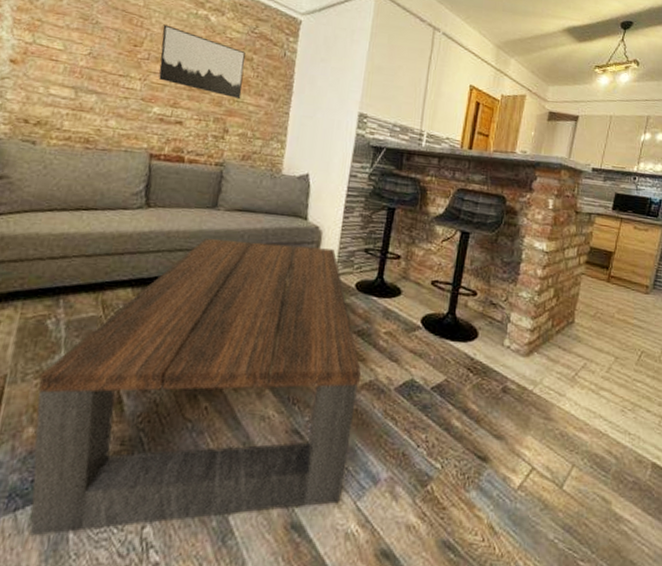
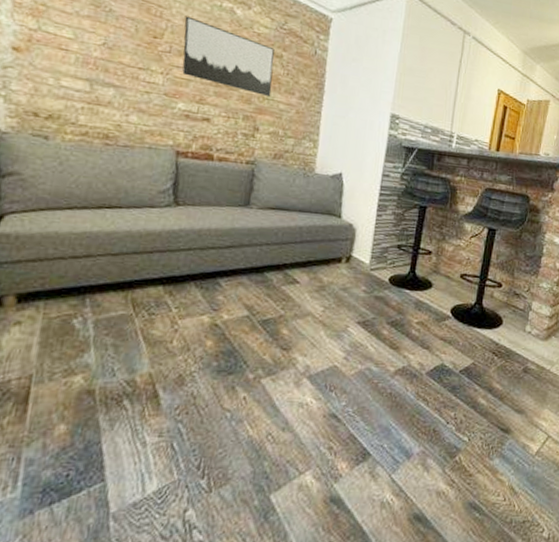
coffee table: present [30,239,361,536] -> none [67,236,395,527]

